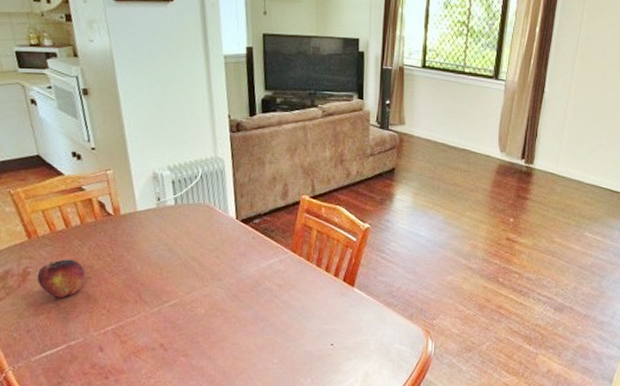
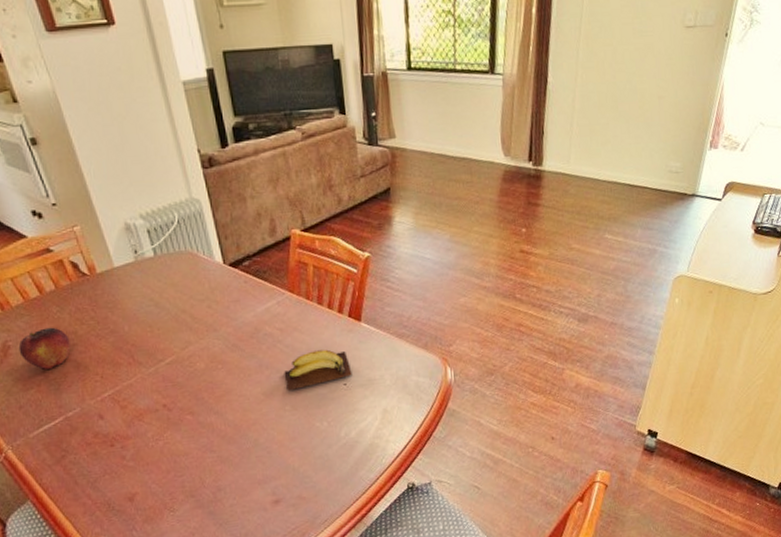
banana: none [276,309,340,345] -> present [284,349,353,392]

